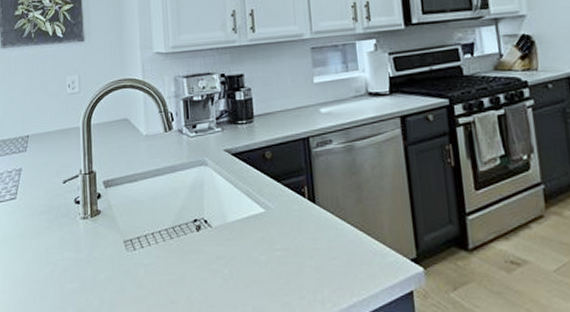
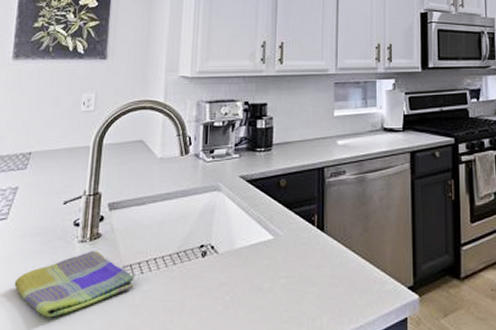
dish towel: none [30,226,136,290] -> present [14,250,135,318]

